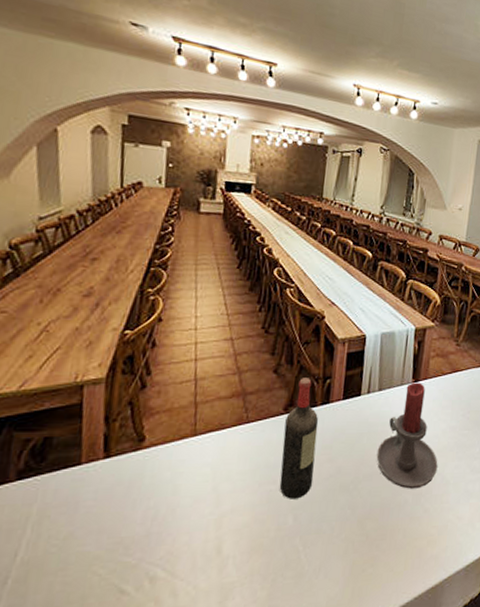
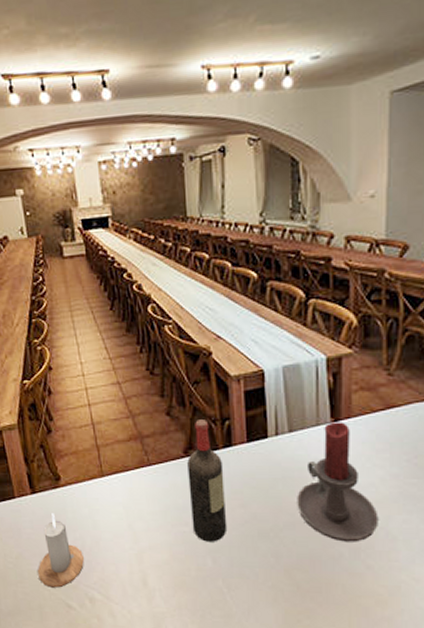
candle: none [89,480,154,571] -> present [38,513,84,588]

